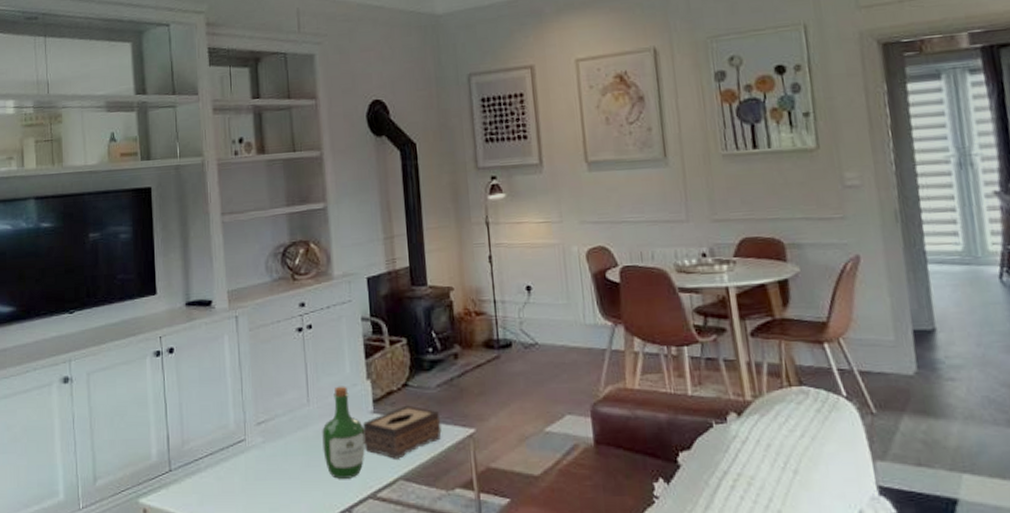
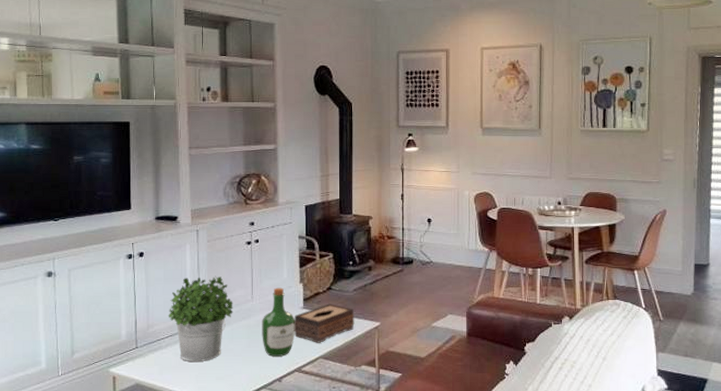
potted plant: none [206,373,286,489] -> present [168,275,233,363]

